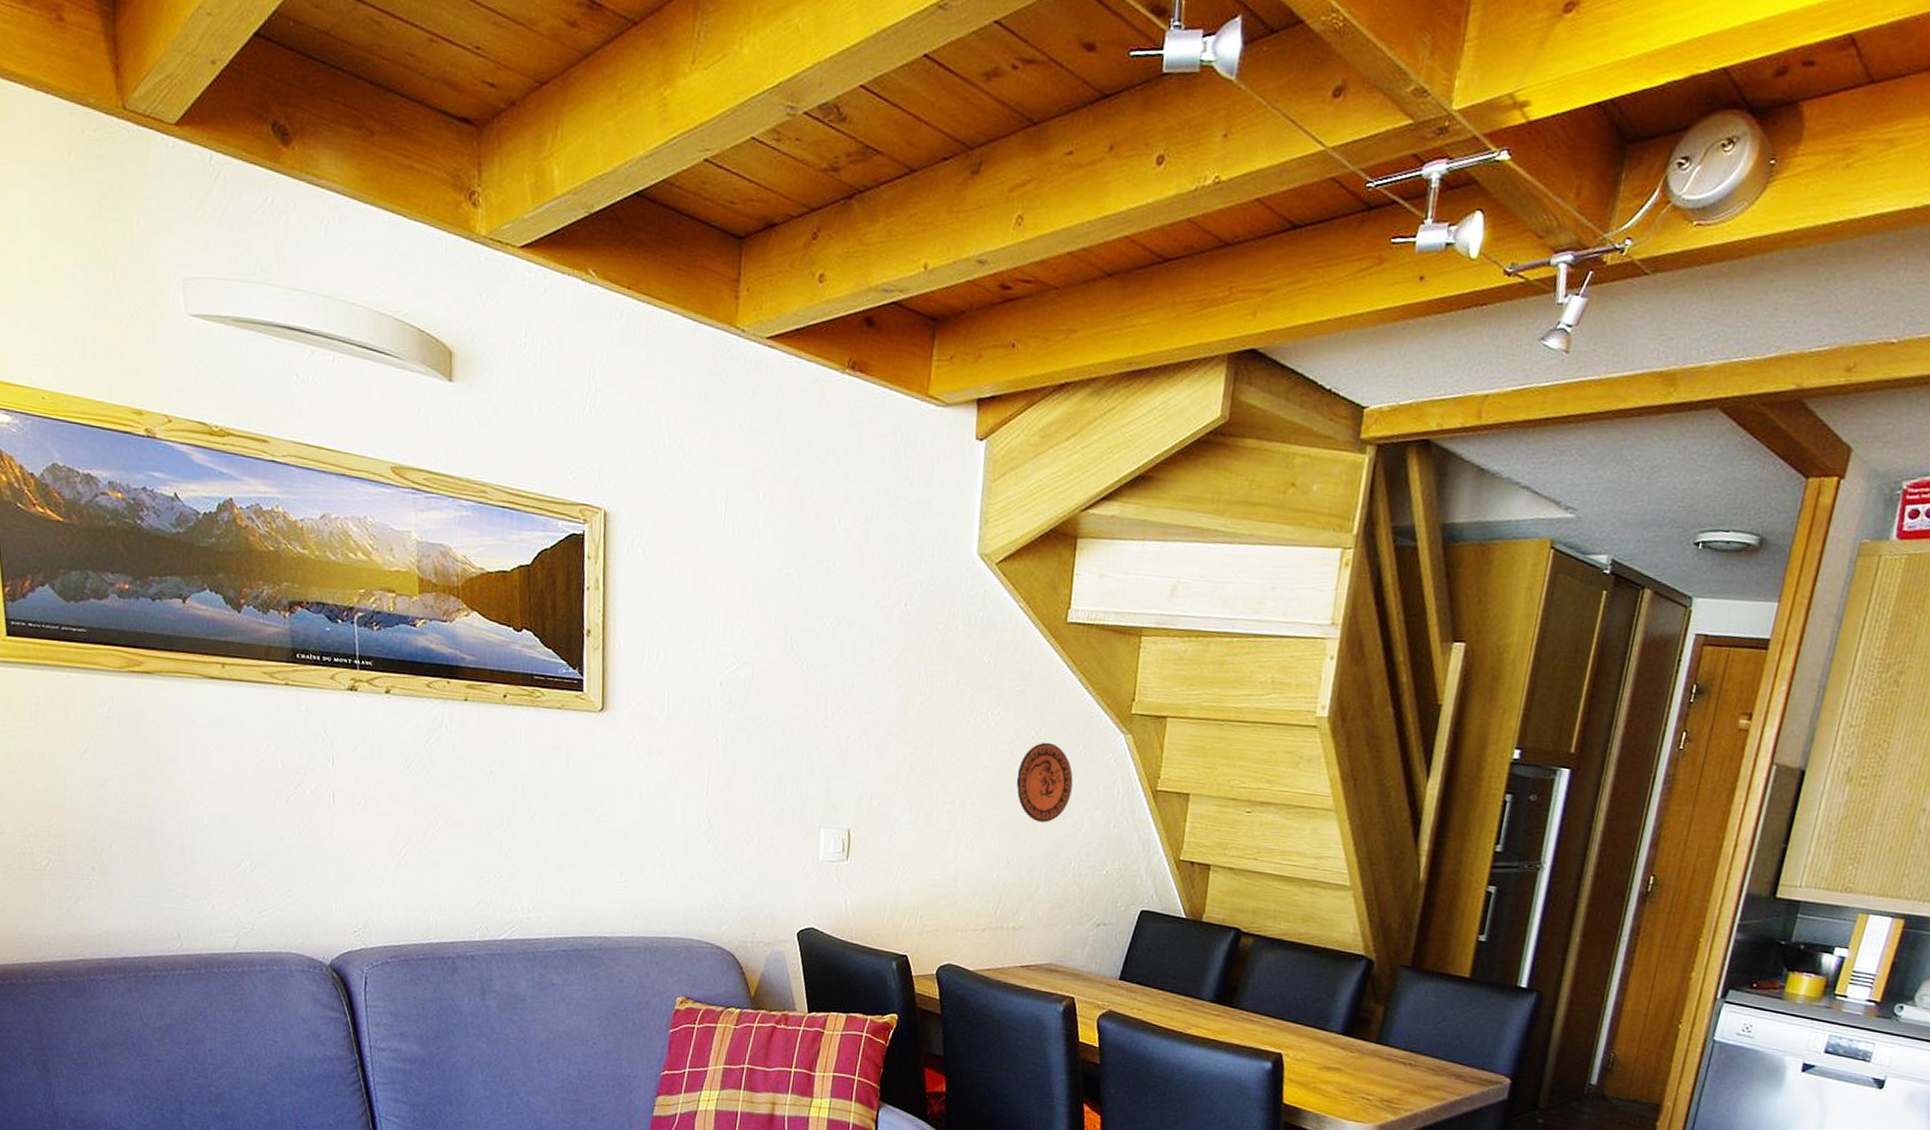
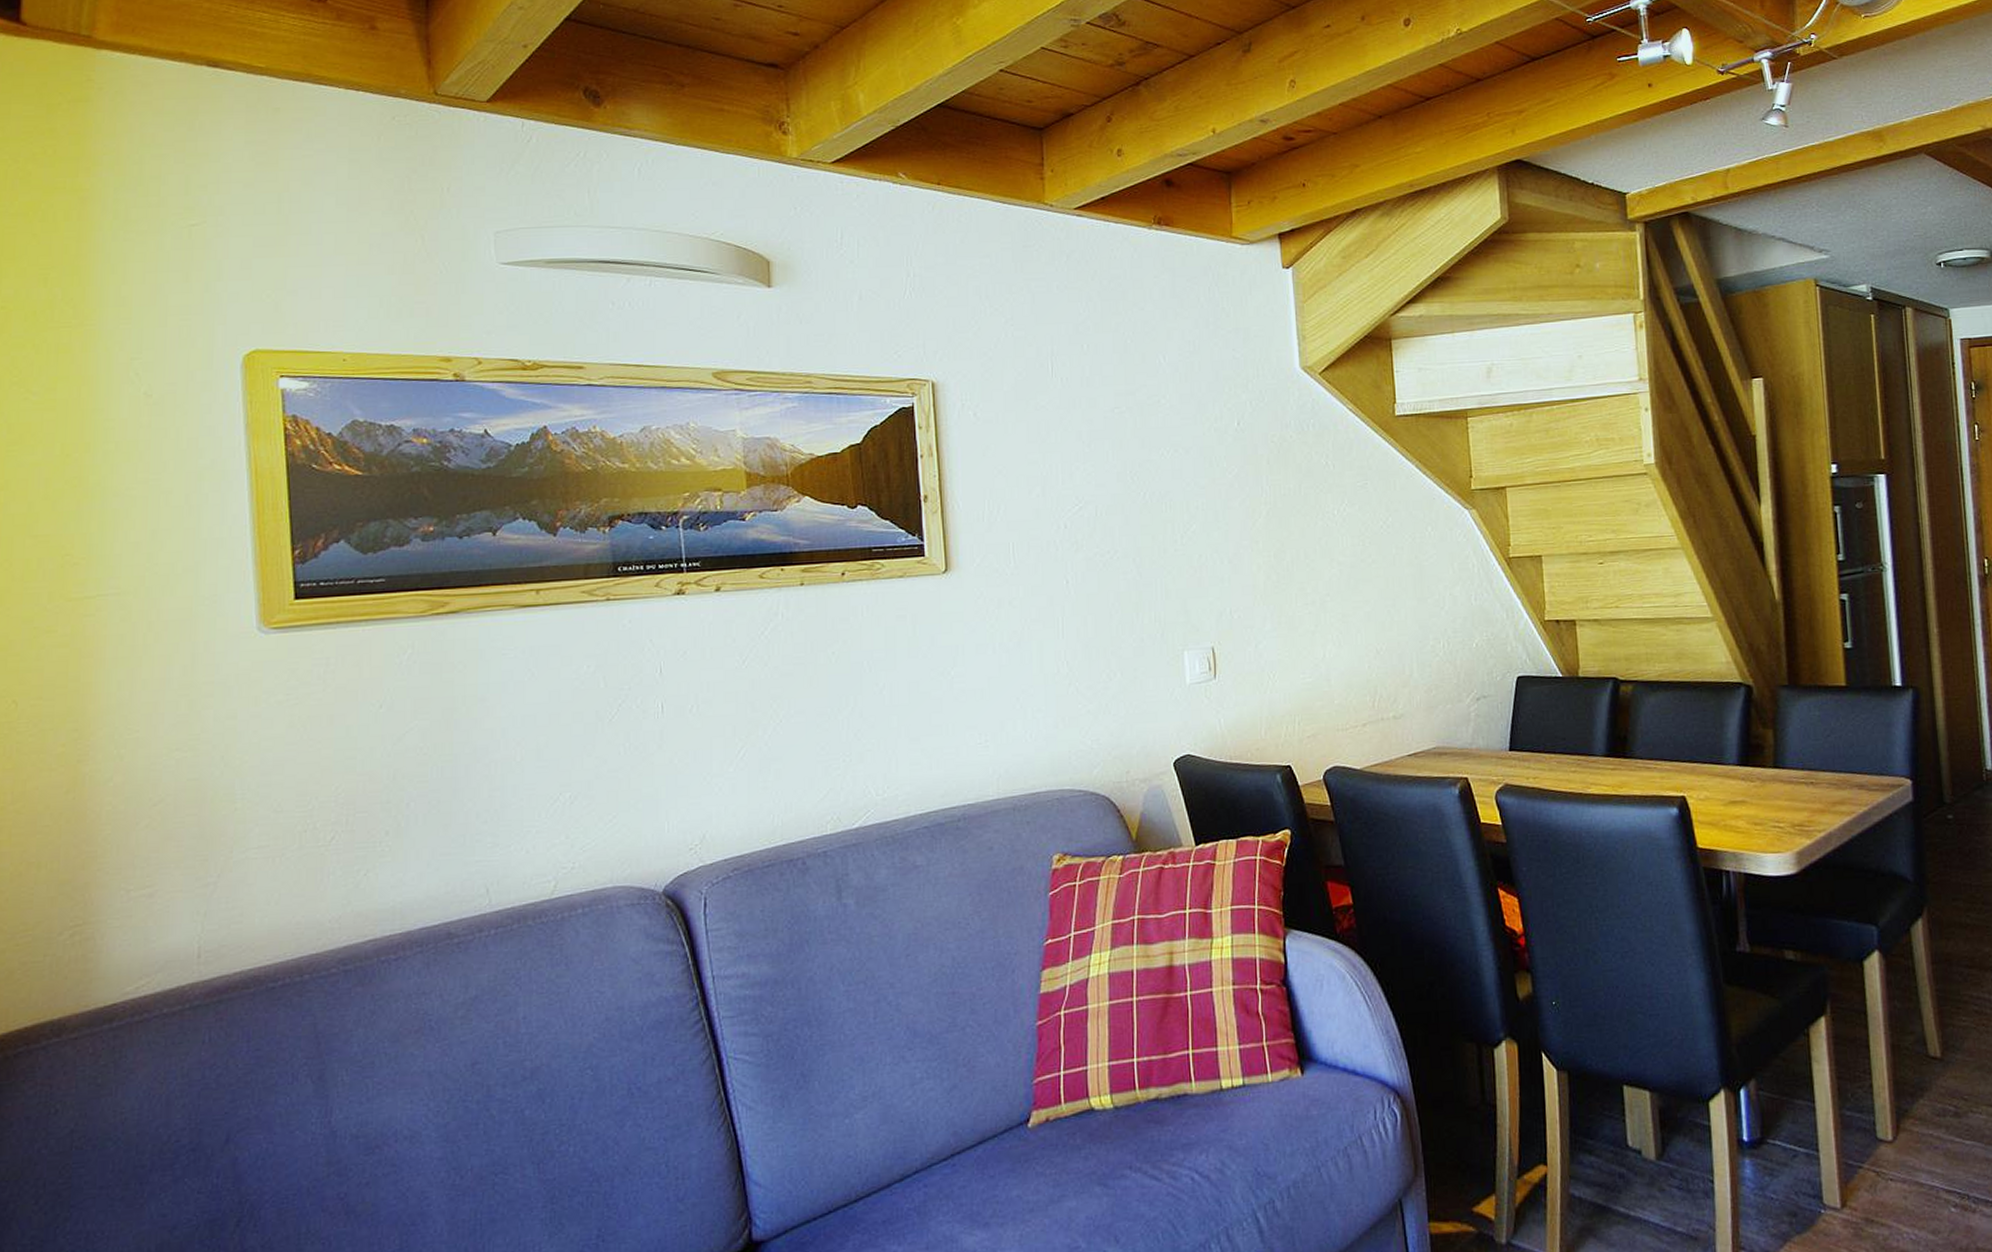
decorative plate: present [1016,742,1073,823] -> none [1372,529,1428,608]

